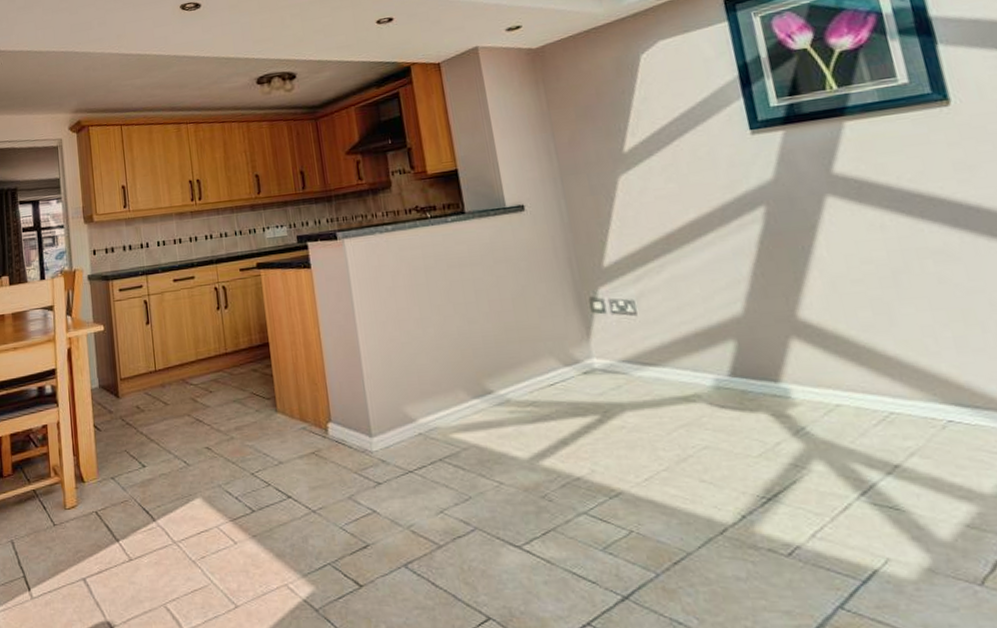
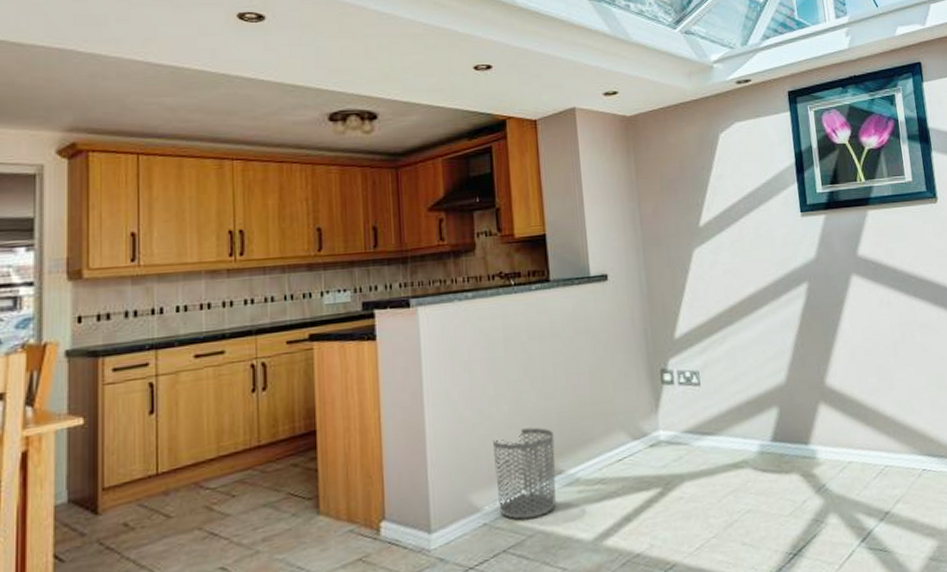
waste bin: none [422,349,488,433] -> present [493,427,556,520]

